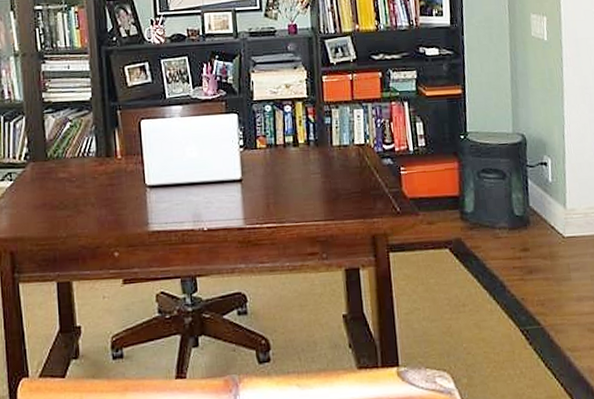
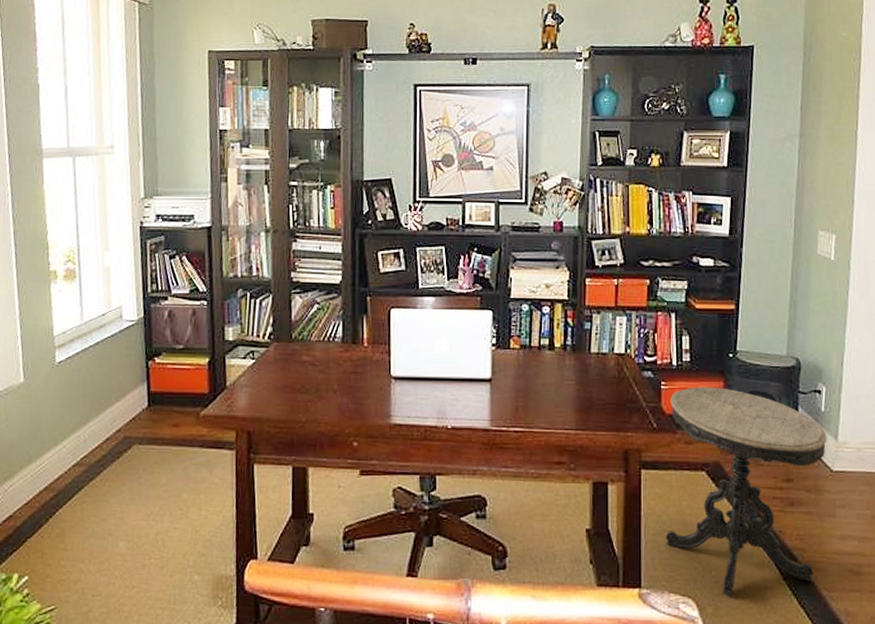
side table: none [410,168,557,366] -> present [665,387,827,596]

